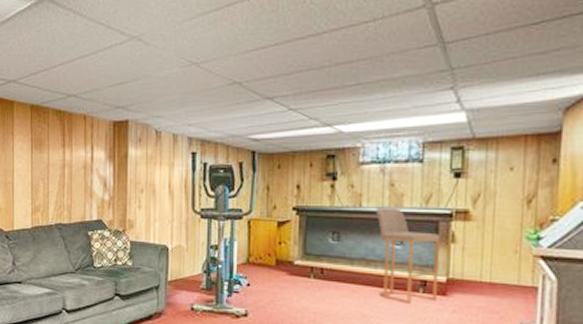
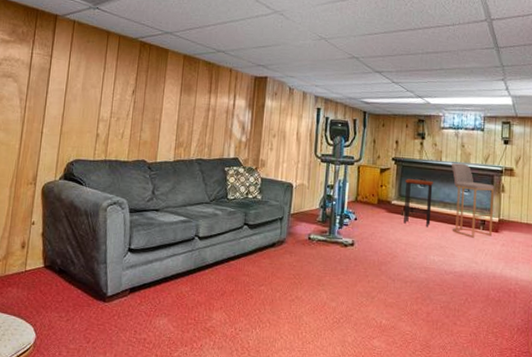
bar stool: none [311,232,350,292] -> present [404,179,433,228]

